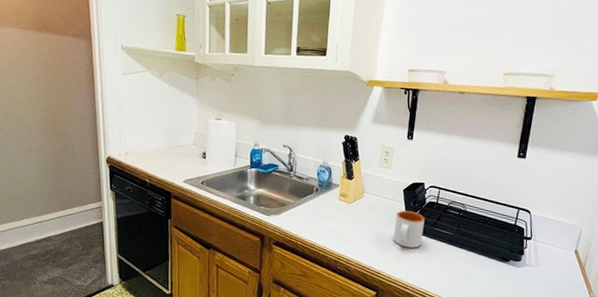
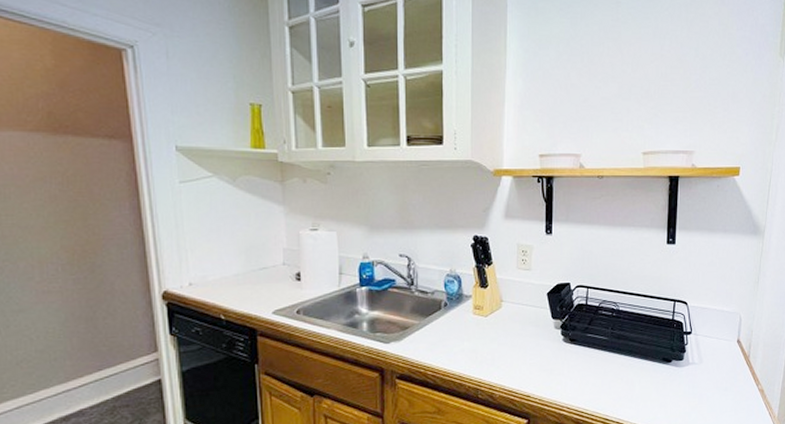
mug: present [393,210,425,248] -> none [541,317,575,361]

